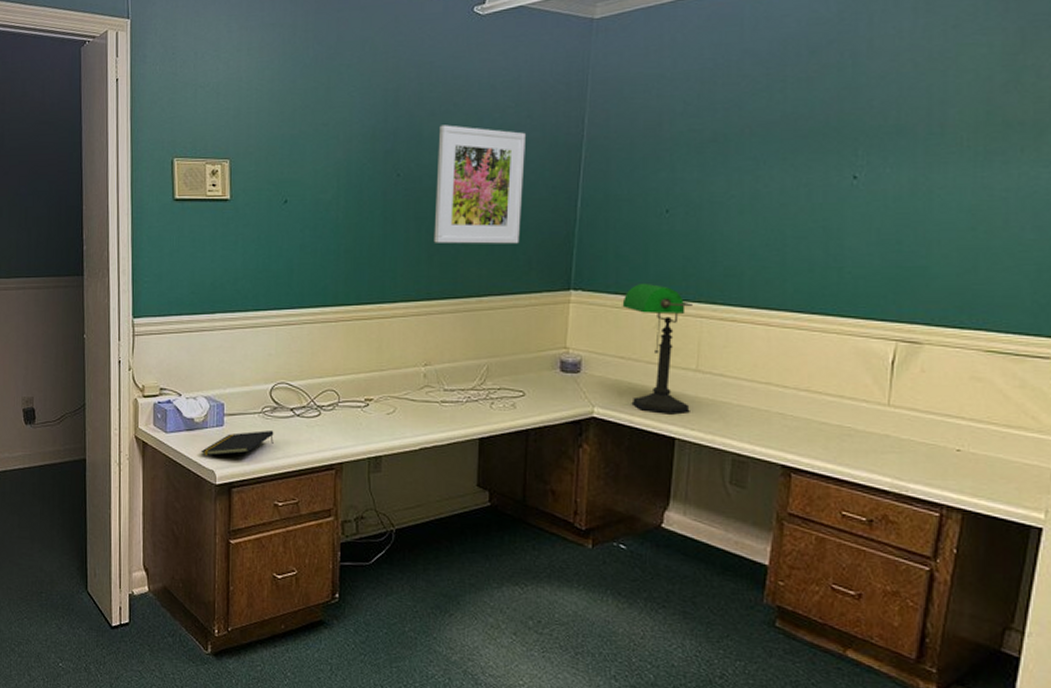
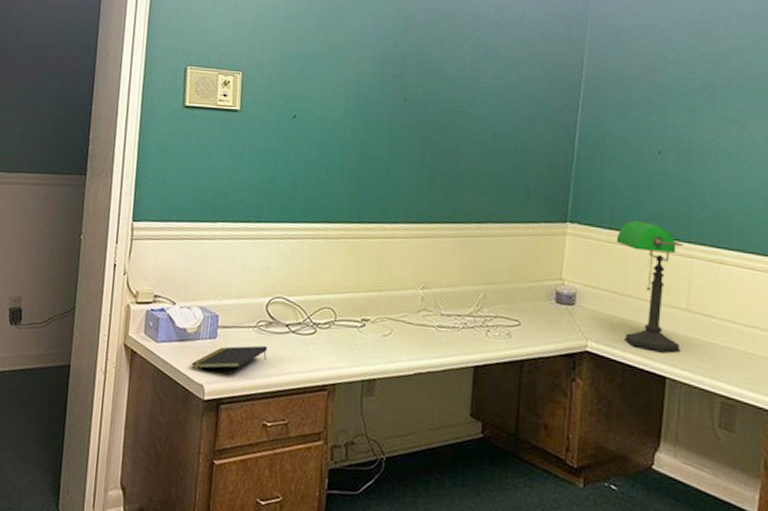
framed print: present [434,125,525,244] -> none [436,55,528,174]

